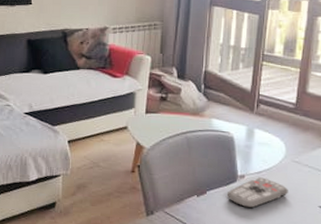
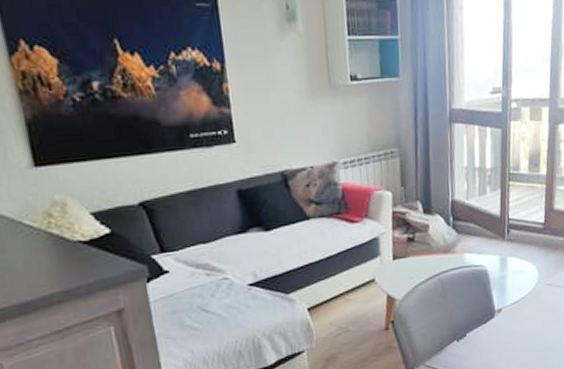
remote control: present [226,177,288,209] -> none [486,307,544,343]

